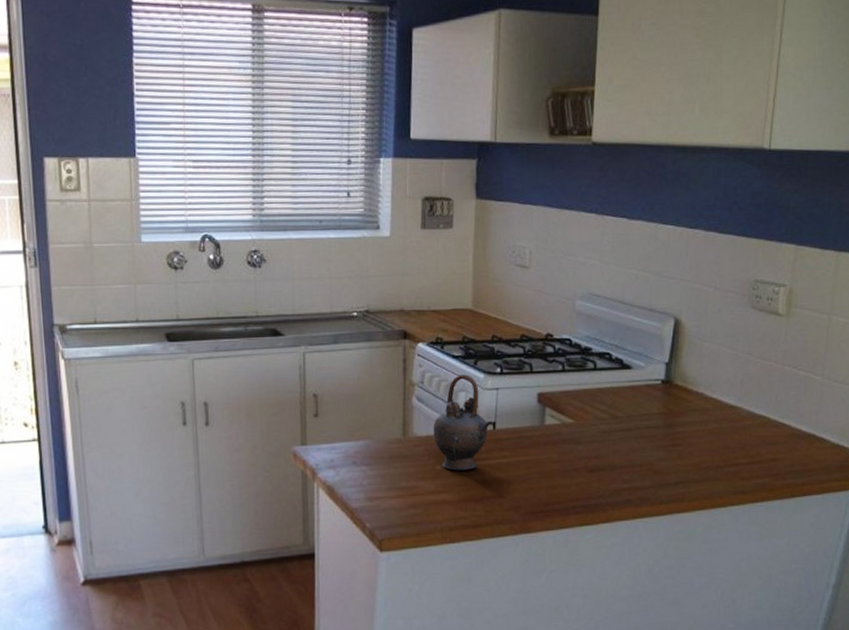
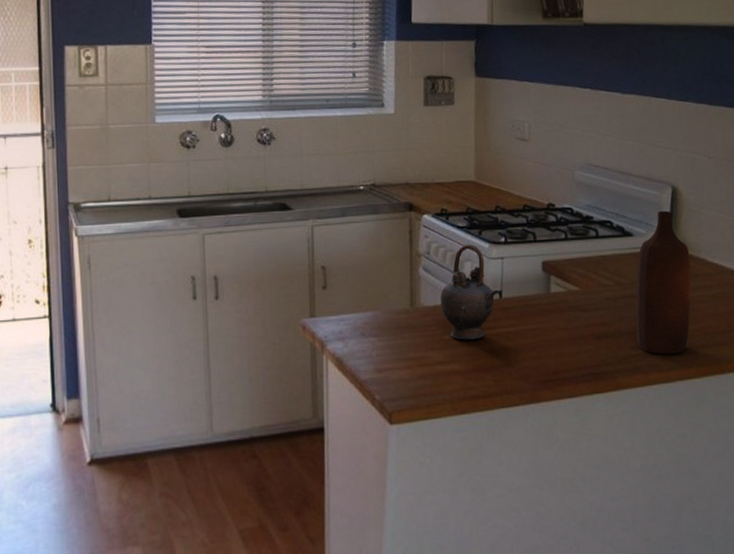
bottle: none [629,343,689,489] -> present [635,210,691,355]

